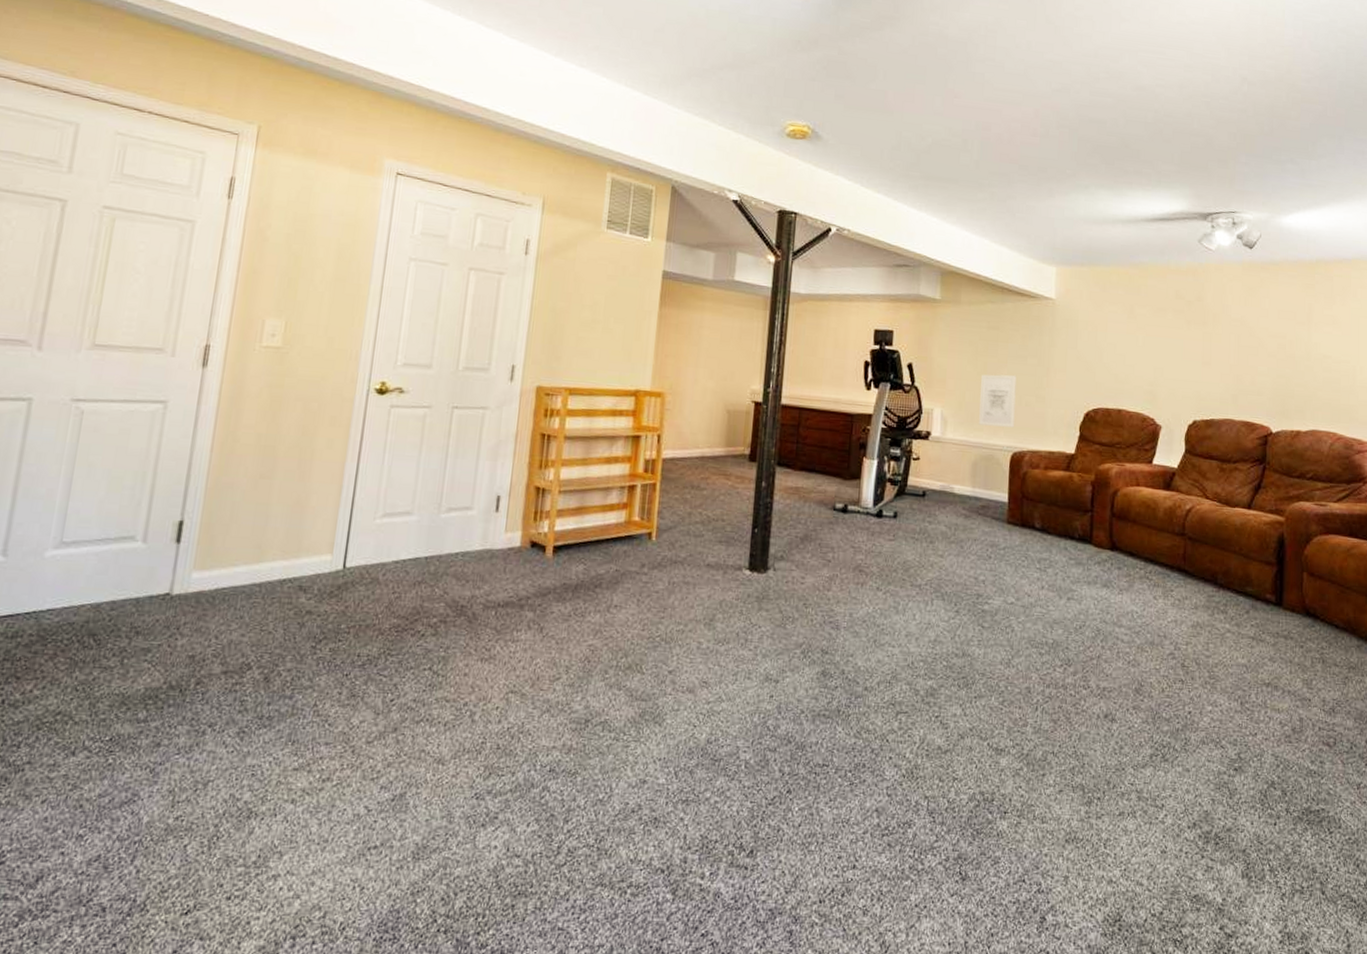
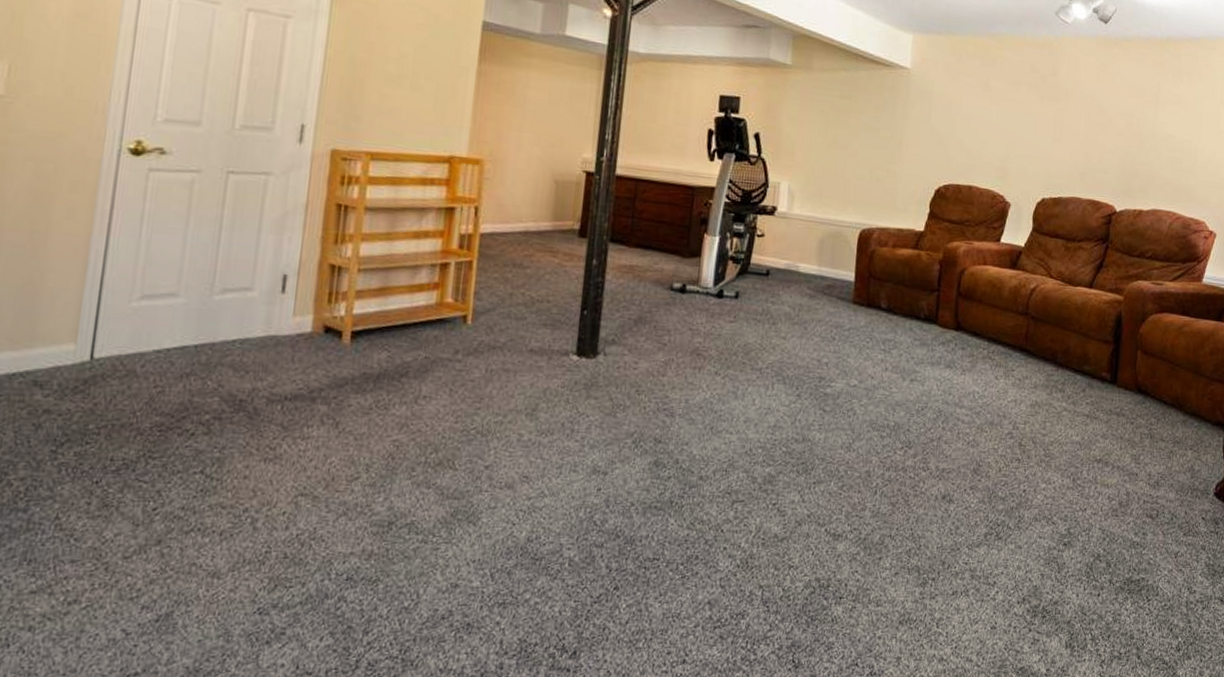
wall art: present [979,374,1017,428] -> none [827,147,868,203]

